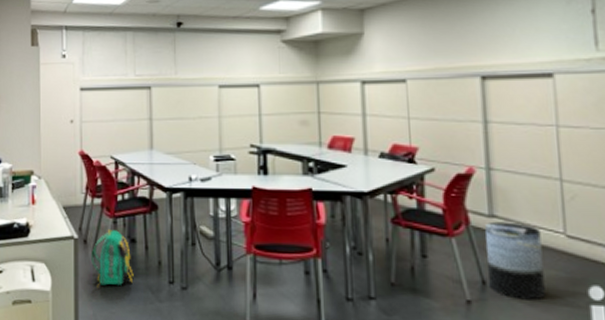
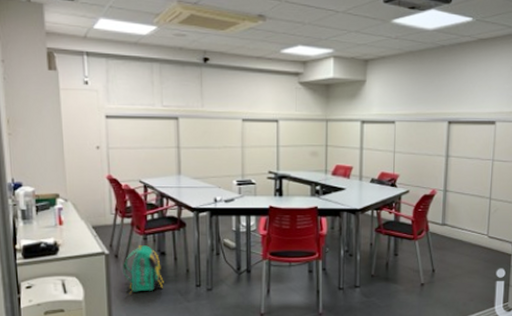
trash can: present [485,221,546,301] -> none [436,228,473,281]

